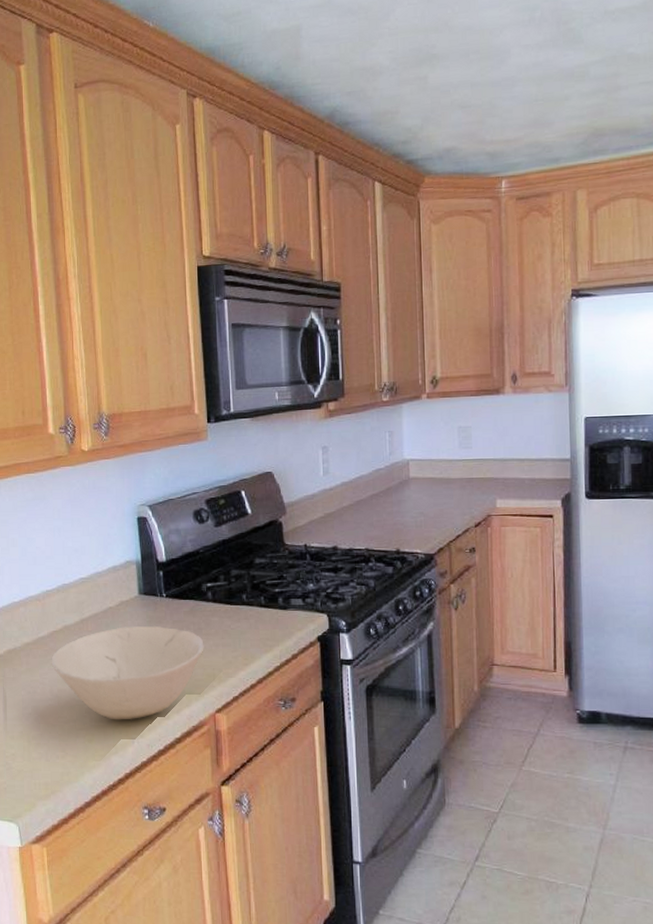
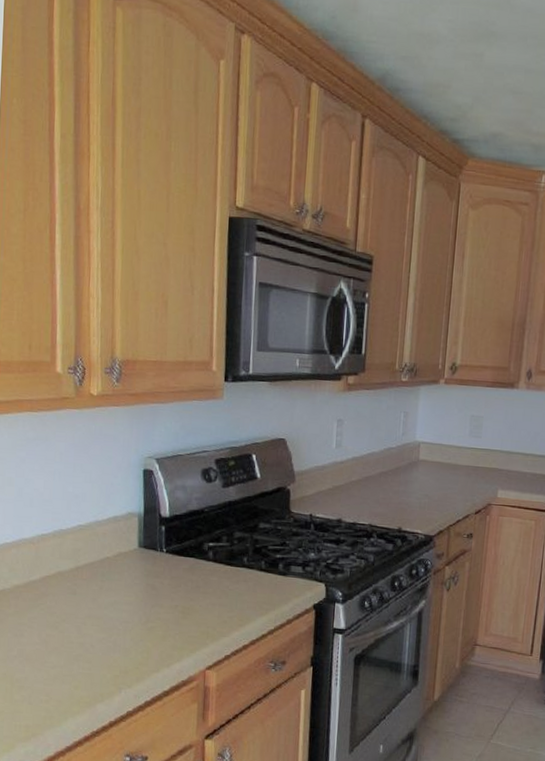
bowl: present [51,625,204,720] -> none [41,578,201,670]

